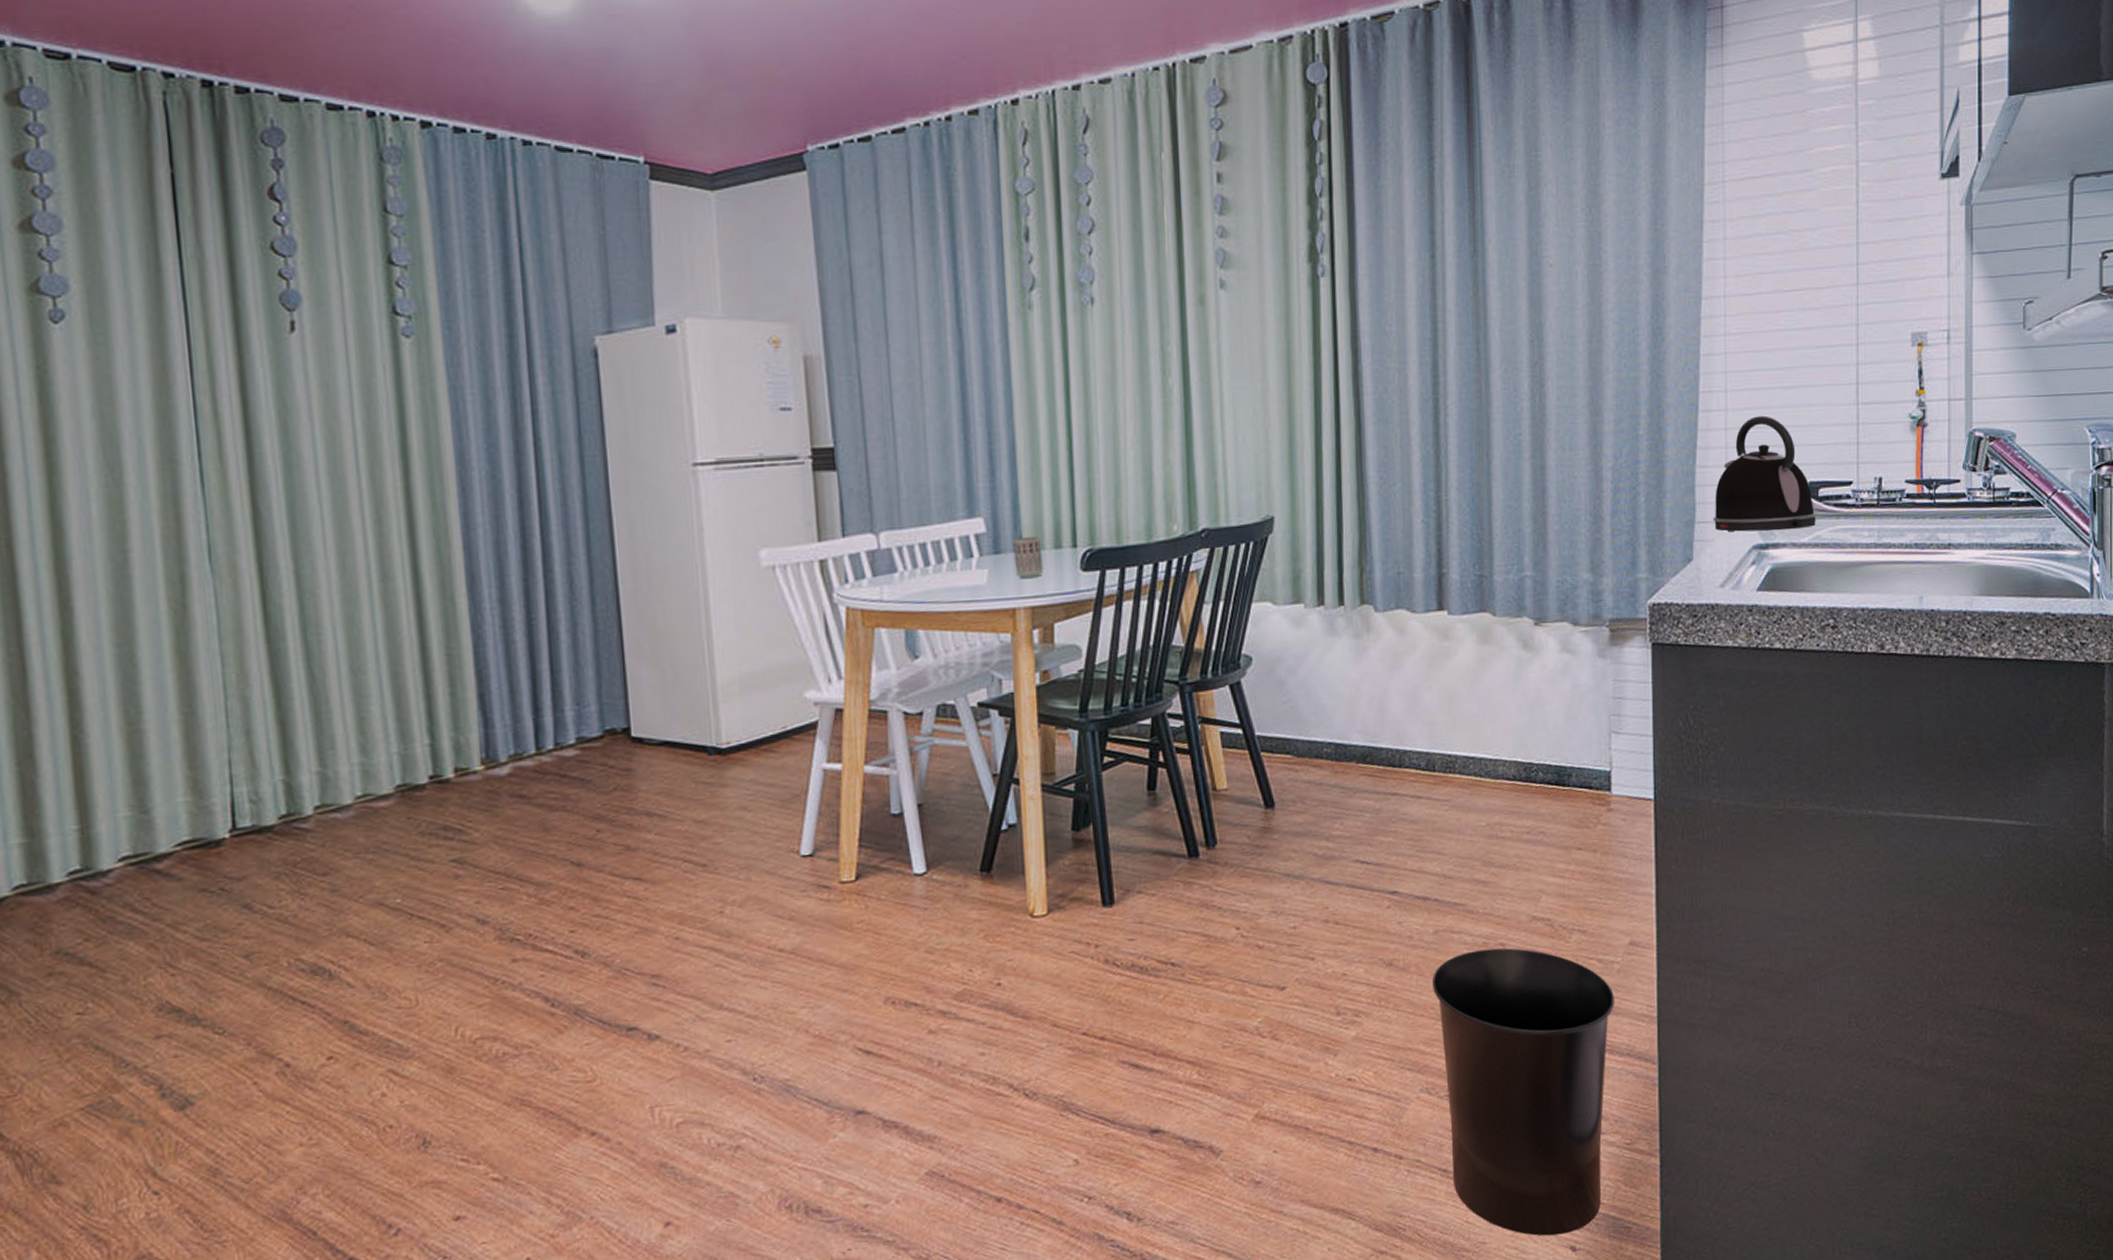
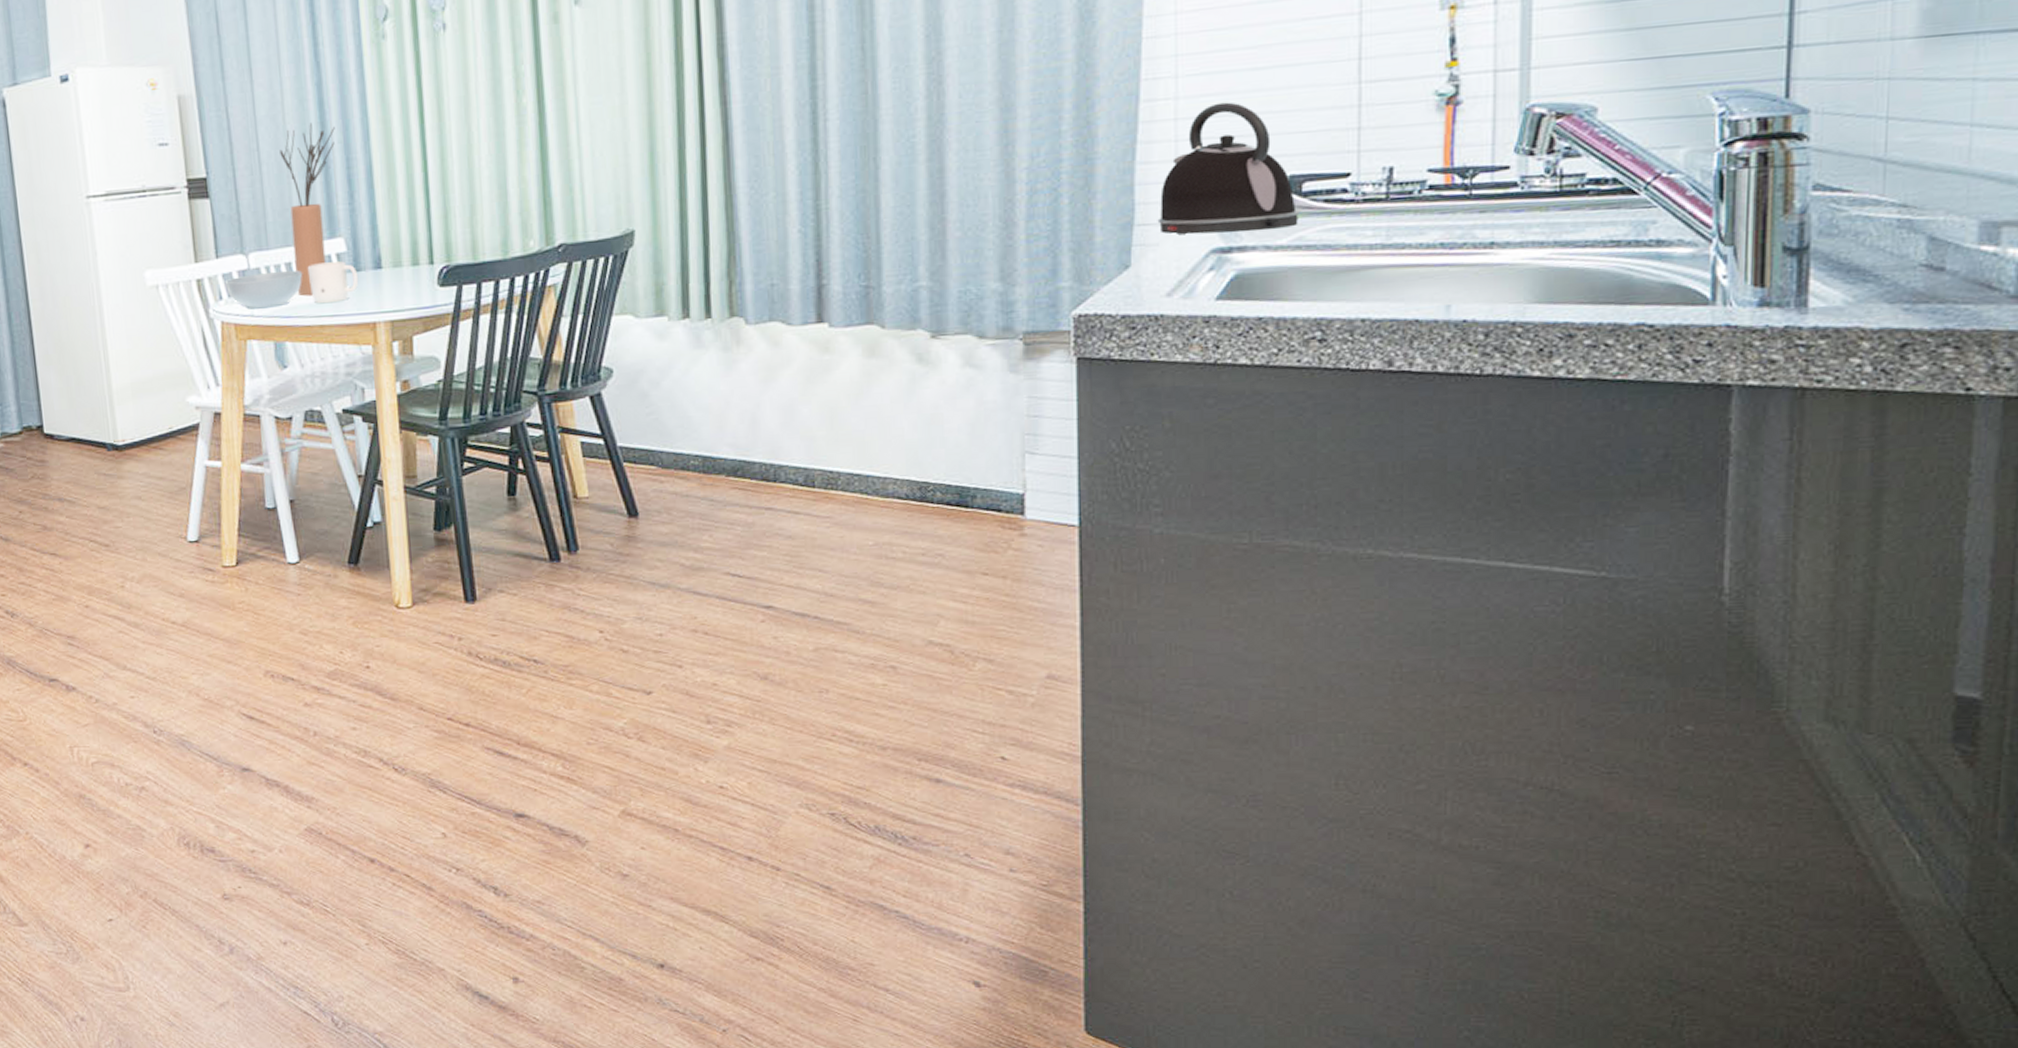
bowl: none [851,551,939,594] -> present [224,270,303,310]
vase: none [916,393,977,580] -> present [279,122,335,297]
mug: none [943,542,999,589] -> present [307,261,359,304]
cup: present [1013,536,1043,579] -> none [372,254,402,295]
waste bin: present [1431,948,1614,1236] -> none [811,670,1028,968]

